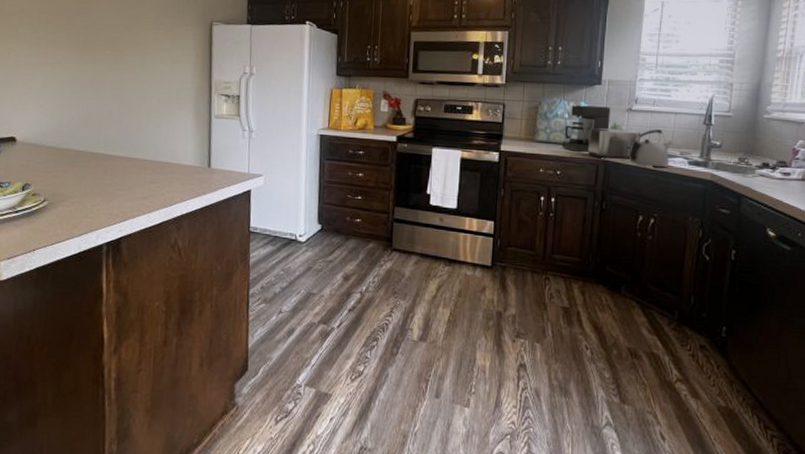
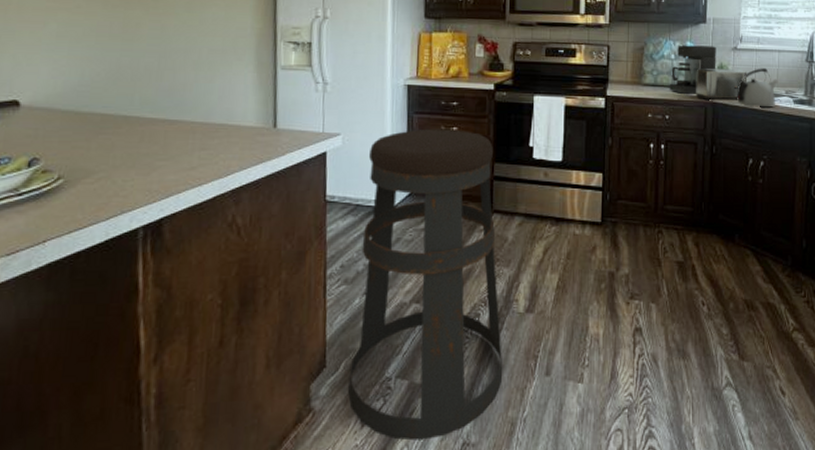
bar stool: none [264,174,398,441] -> present [347,129,503,441]

